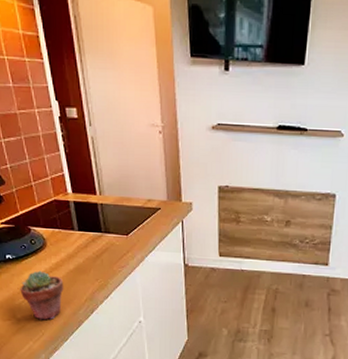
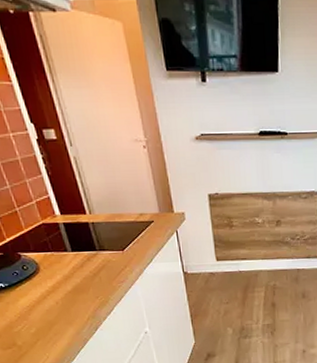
potted succulent: present [20,270,64,320] -> none [17,295,64,344]

